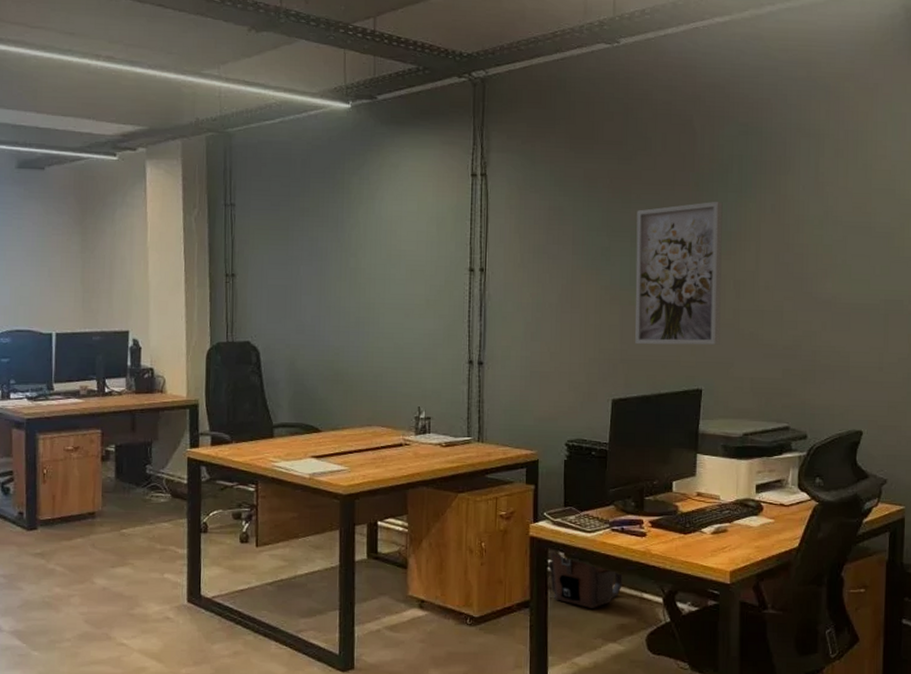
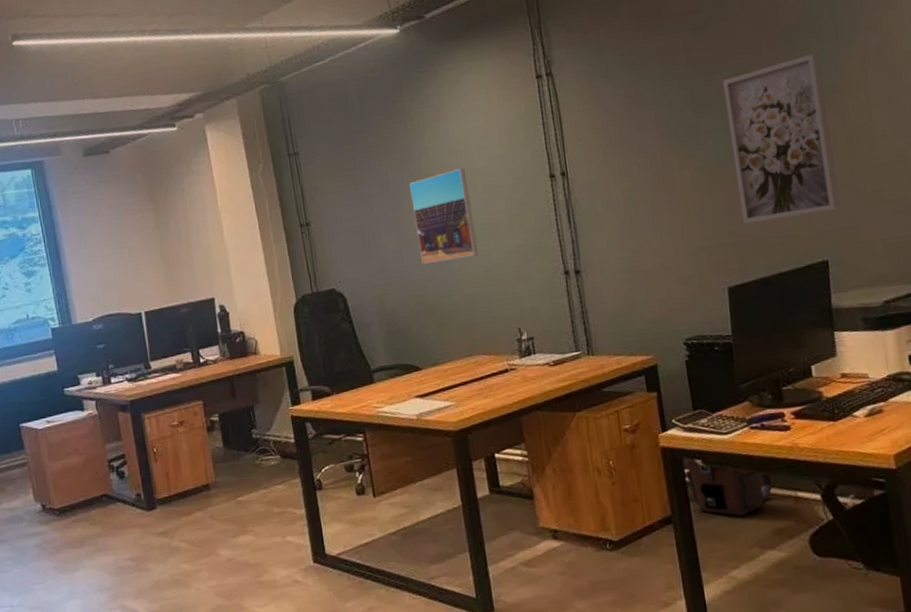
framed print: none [337,248,392,333] -> present [409,168,478,264]

